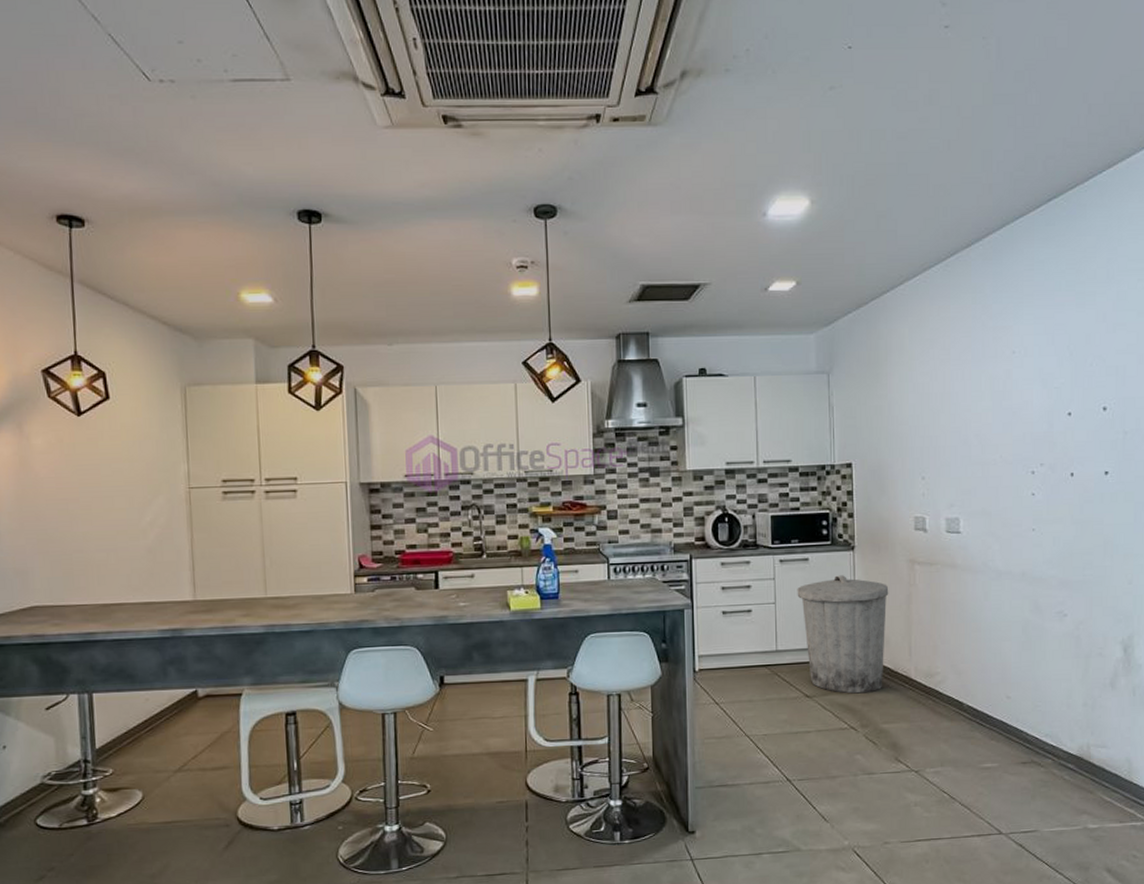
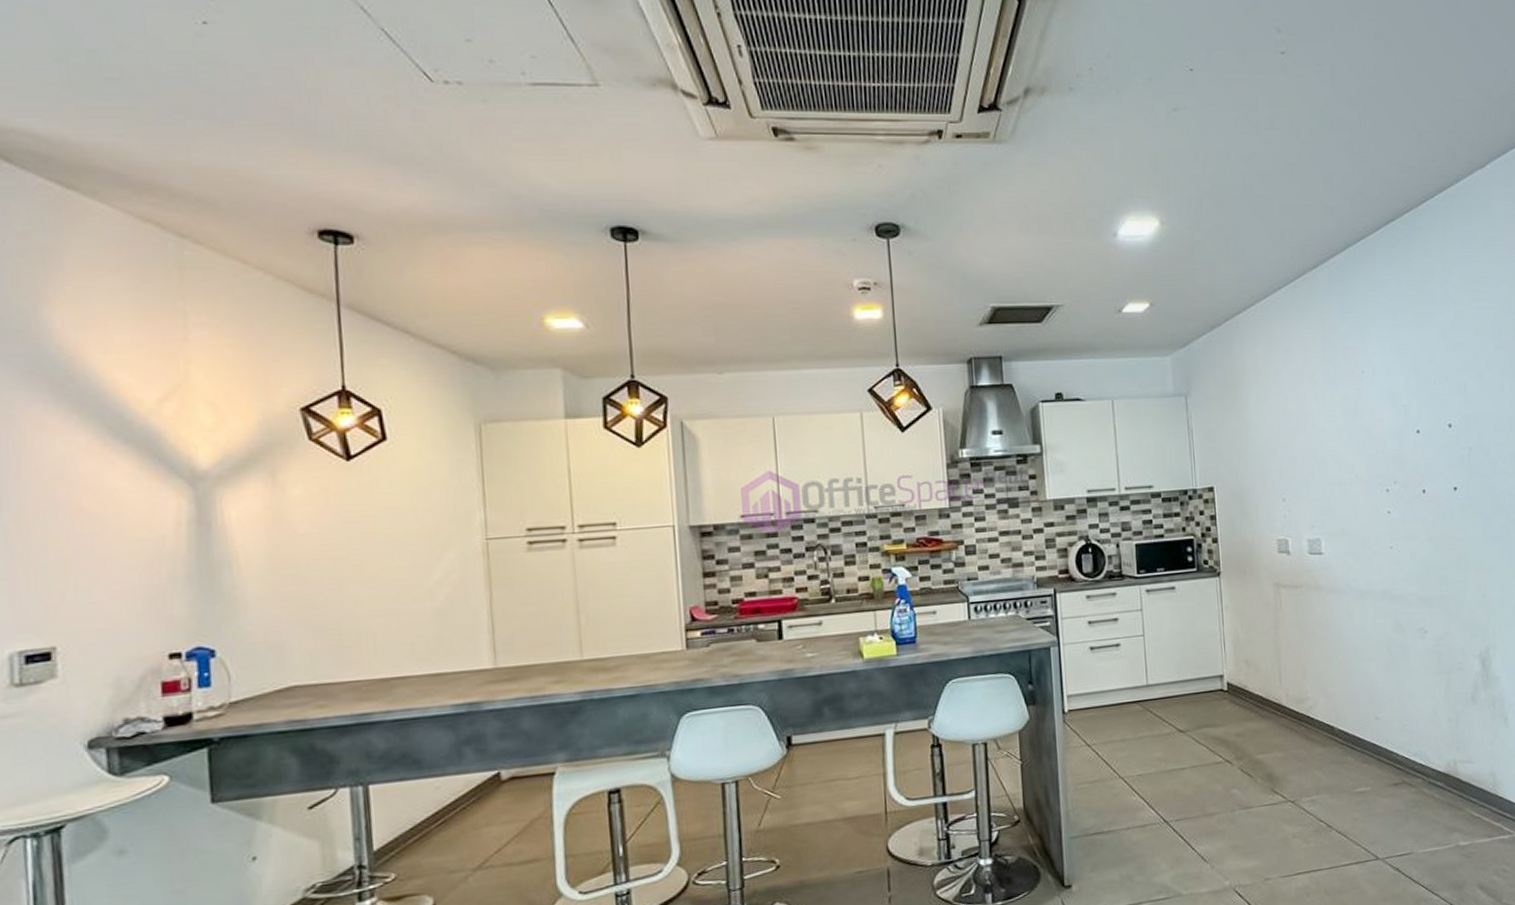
trash can: present [797,575,889,694] -> none [1165,602,1257,726]

